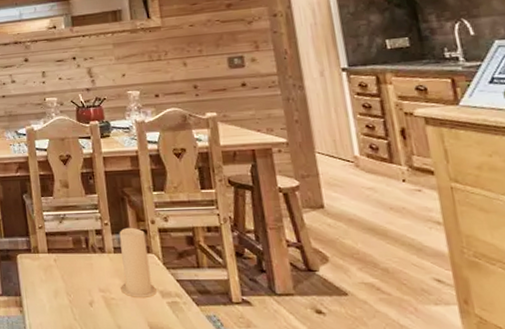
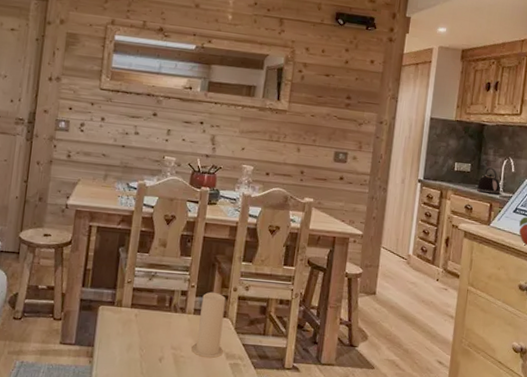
kettle: none [425,35,463,69] -> present [476,167,501,195]

